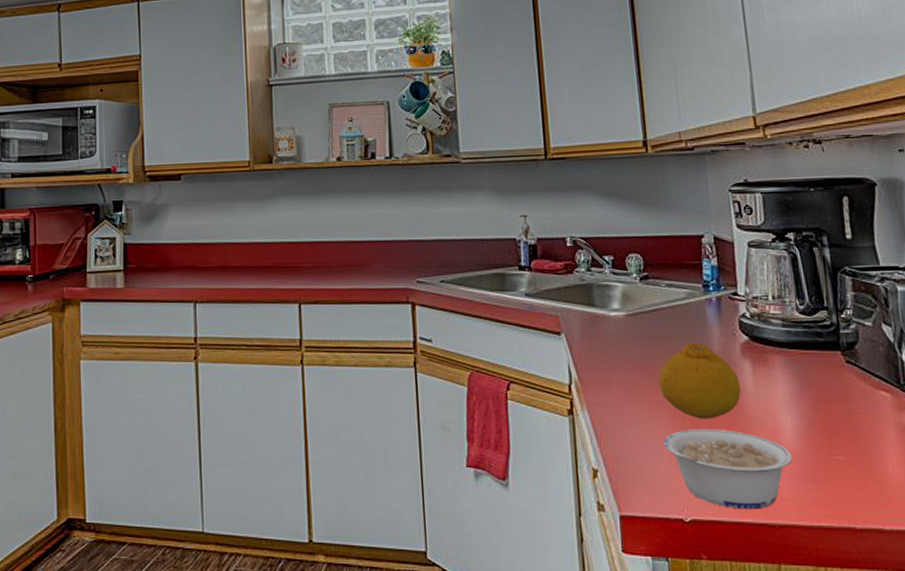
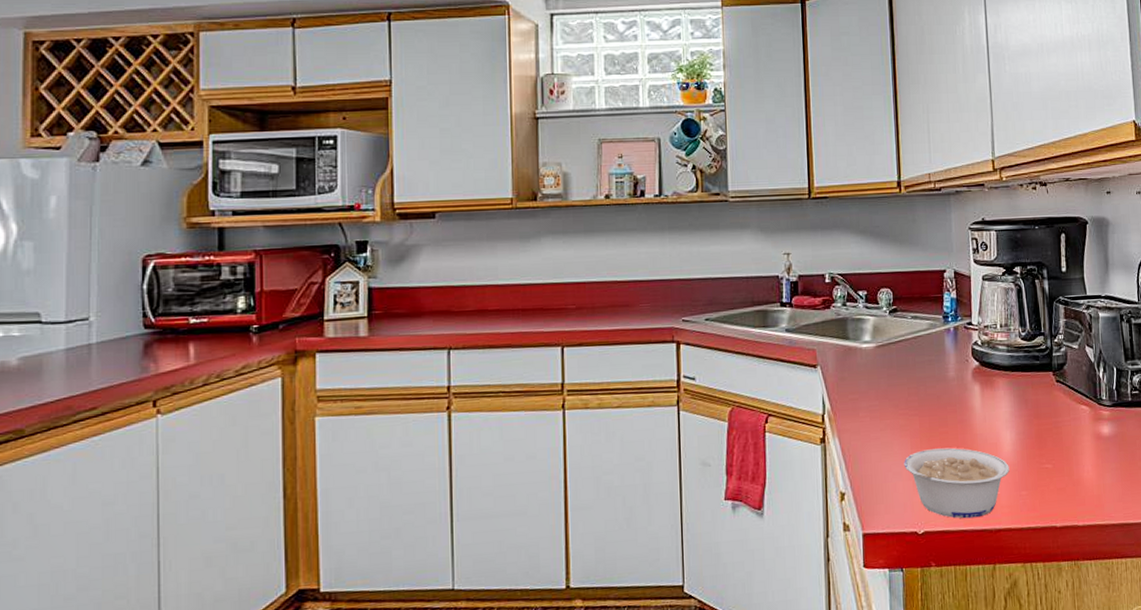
fruit: present [659,343,741,419] -> none [902,370,970,440]

